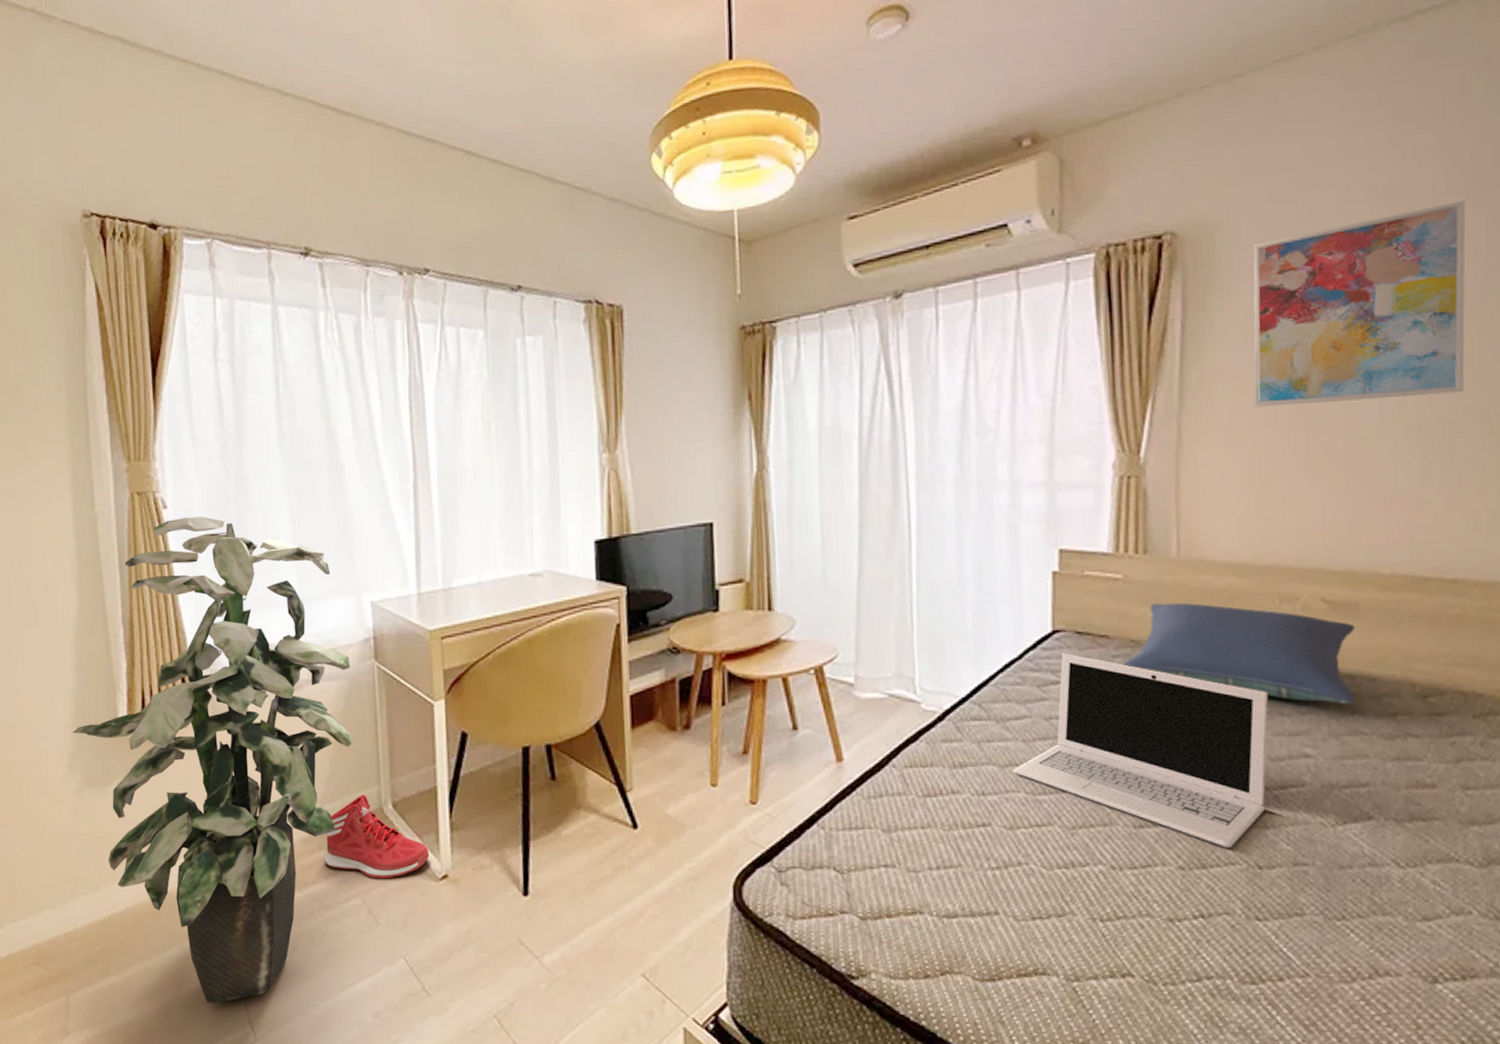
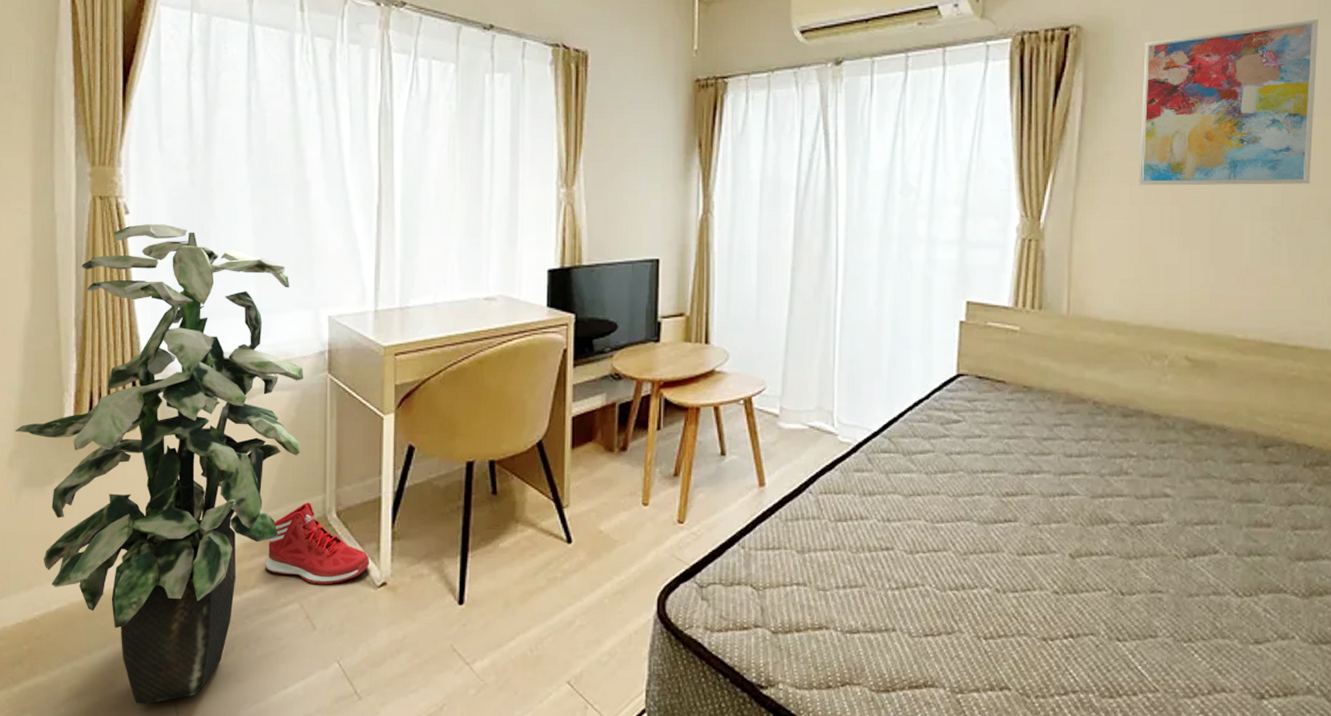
laptop: present [1013,653,1268,848] -> none [915,395,1137,575]
pillow: present [1124,603,1355,705] -> none [1017,354,1212,452]

